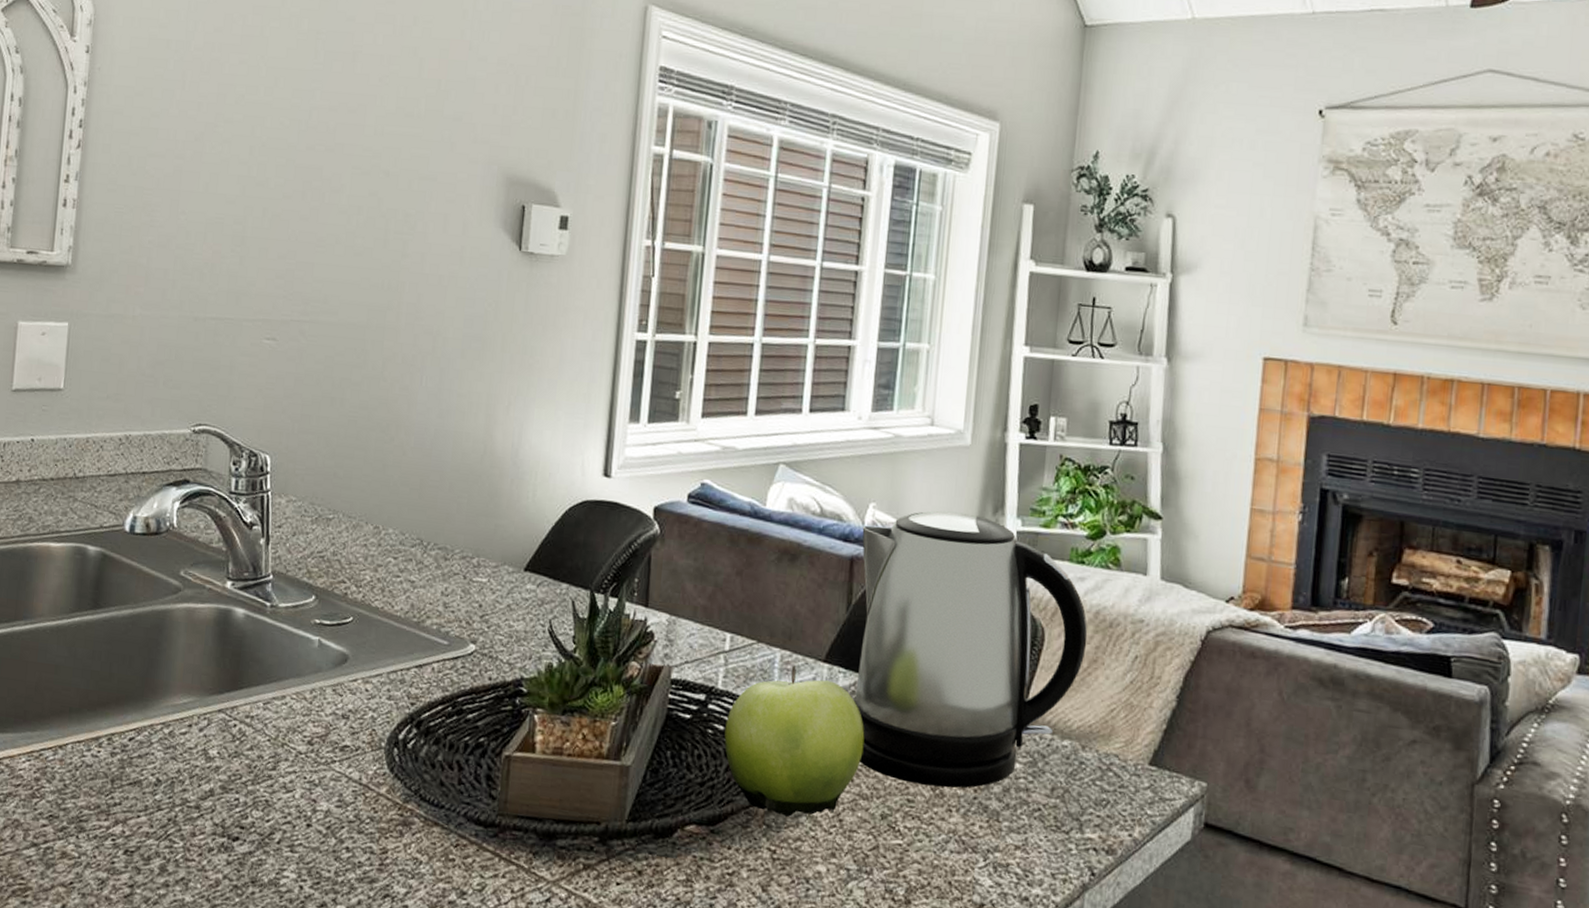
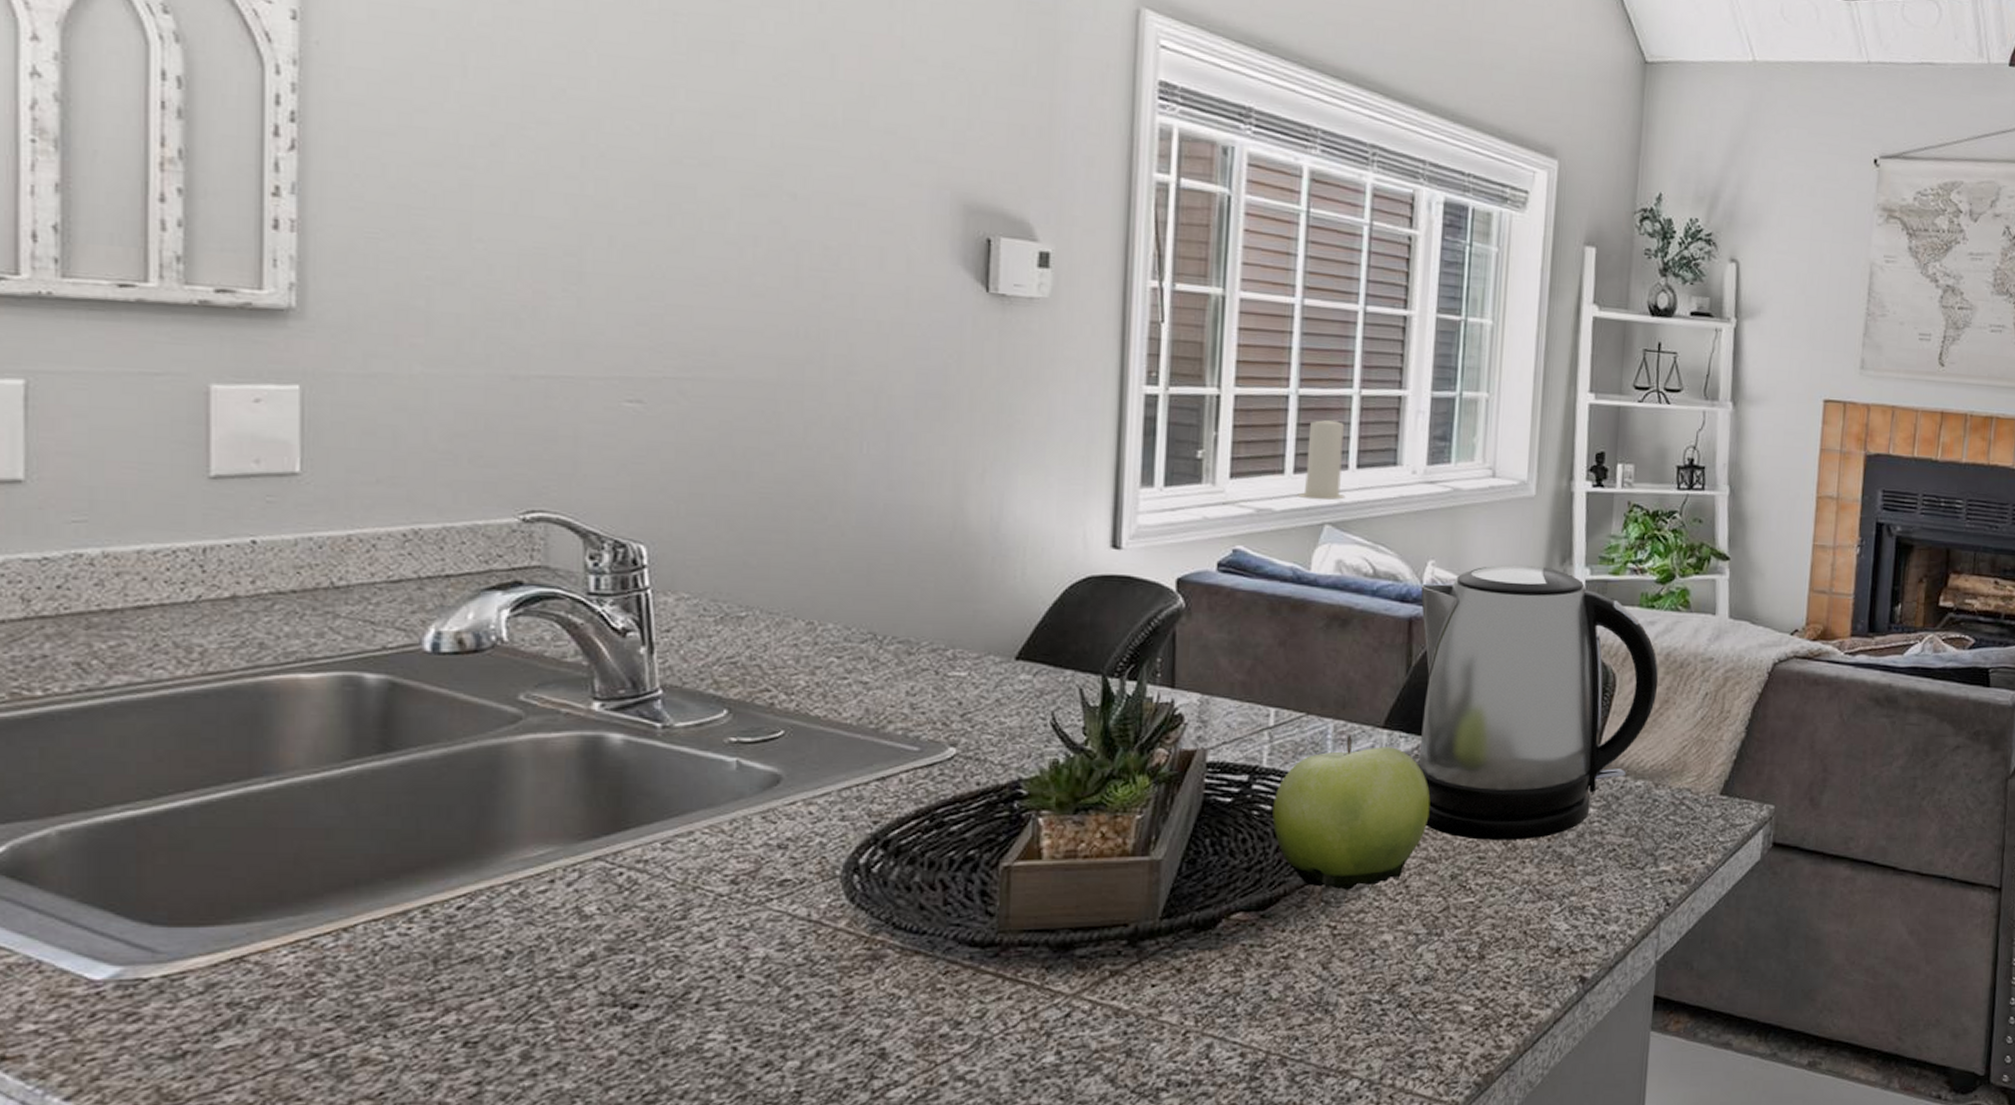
candle: none [757,366,800,442] -> present [1297,420,1346,501]

